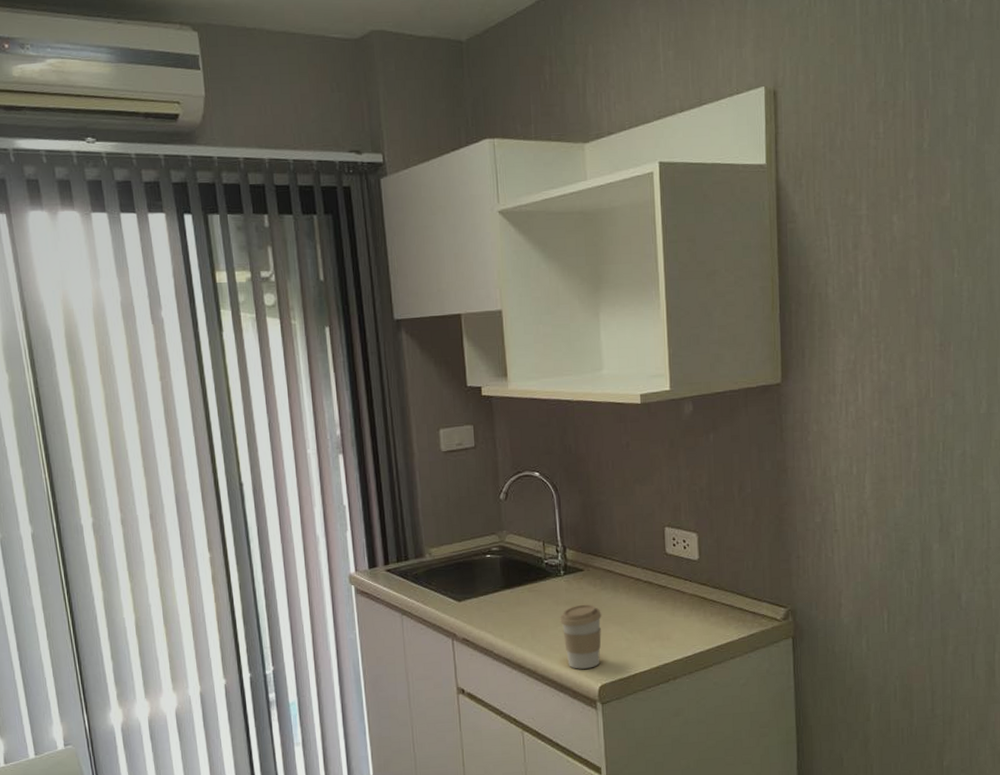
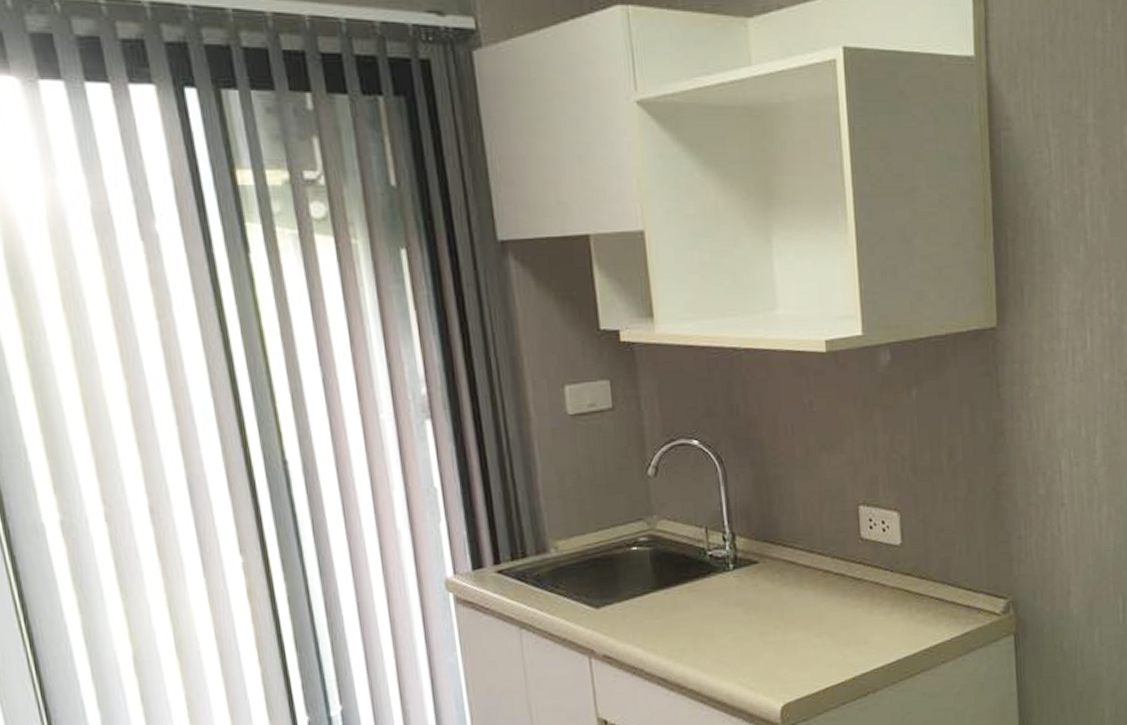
coffee cup: present [560,604,602,669] -> none [729,604,783,687]

